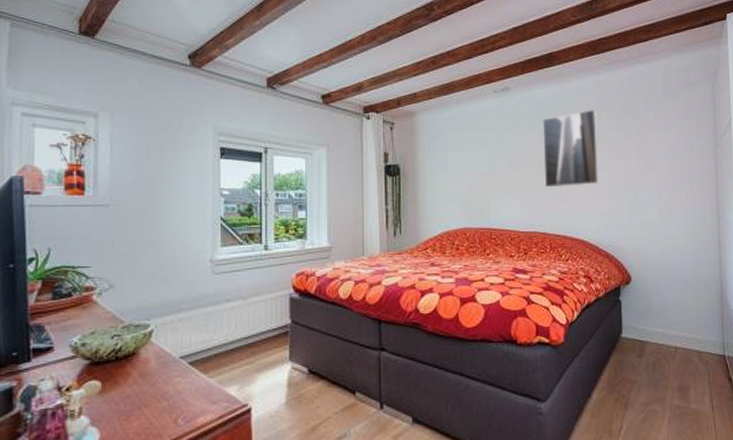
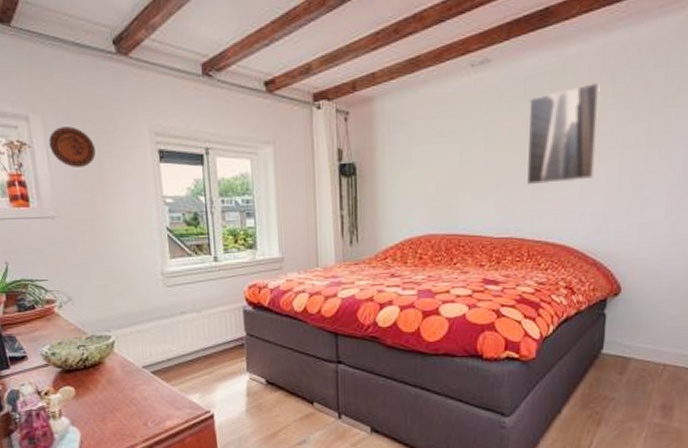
decorative plate: none [114,124,159,160] -> present [48,126,96,167]

